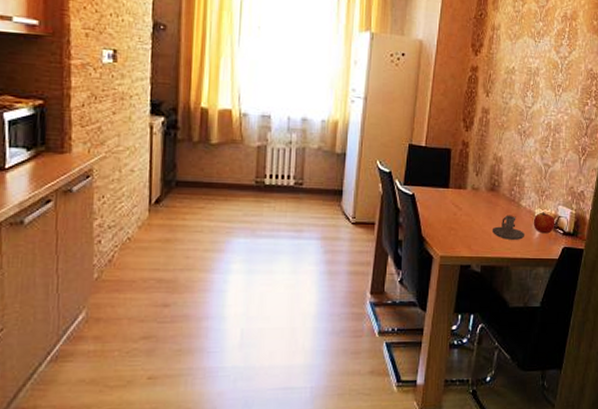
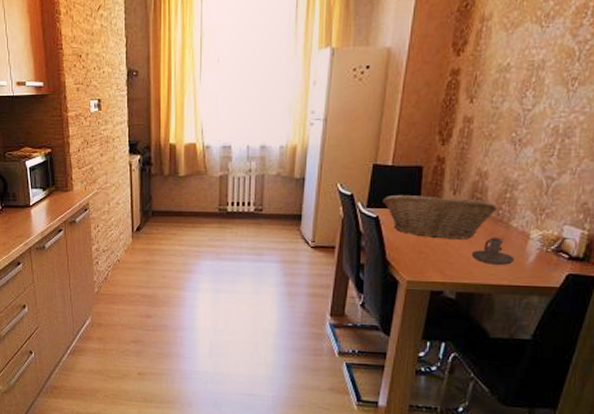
fruit basket: none [418,174,510,217] -> present [383,195,497,239]
apple: present [533,212,555,234] -> none [526,233,558,258]

